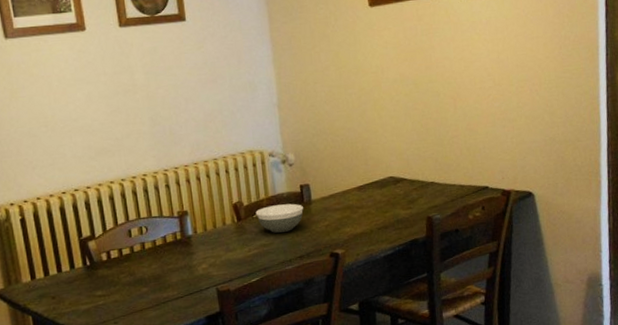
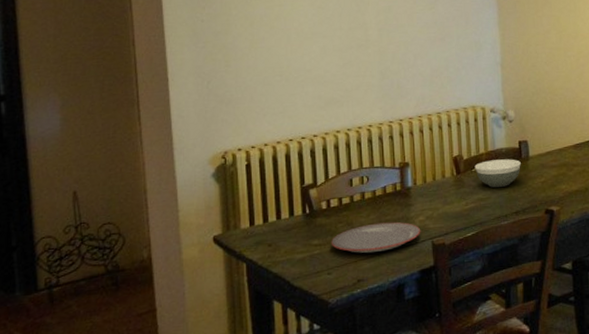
plate: none [114,270,205,302] -> present [330,221,421,254]

